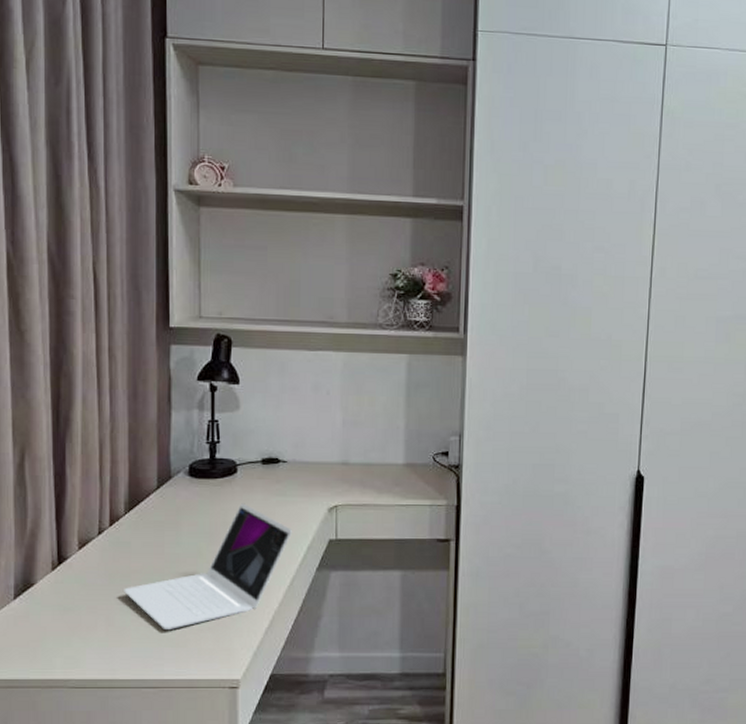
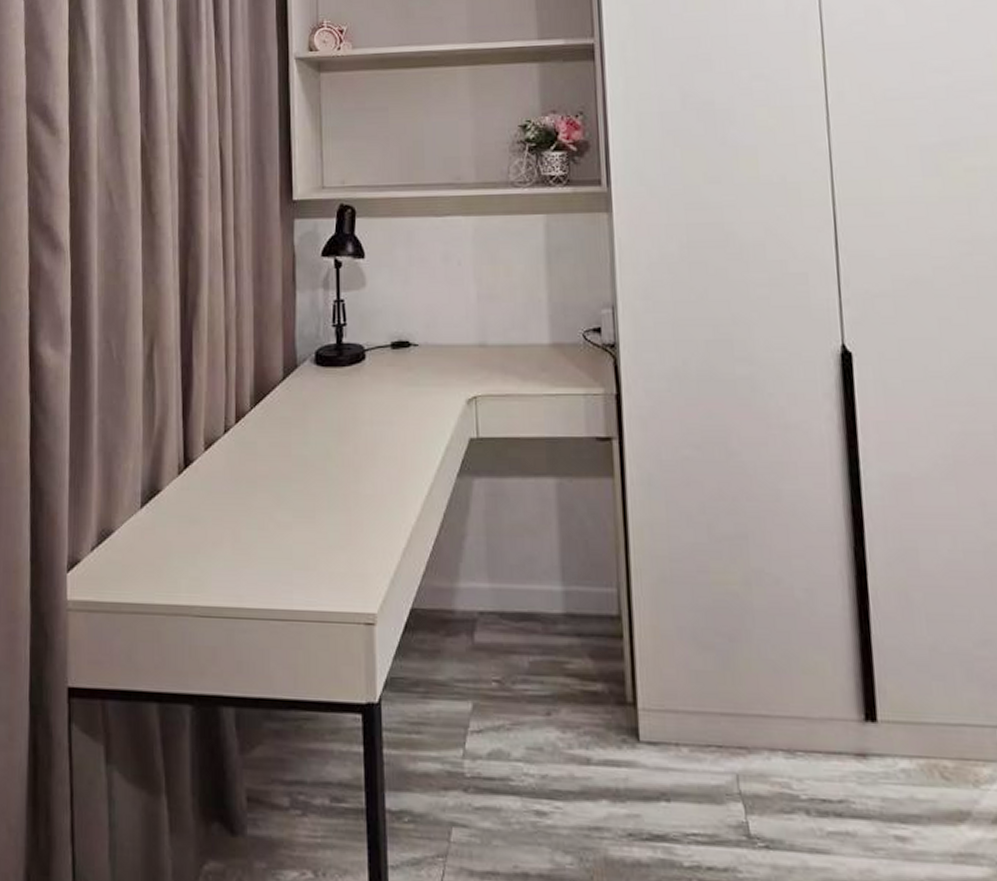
laptop: present [123,503,292,629] -> none [249,395,427,548]

